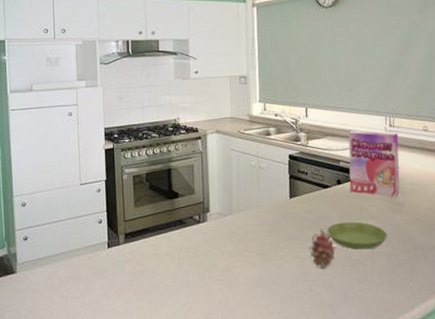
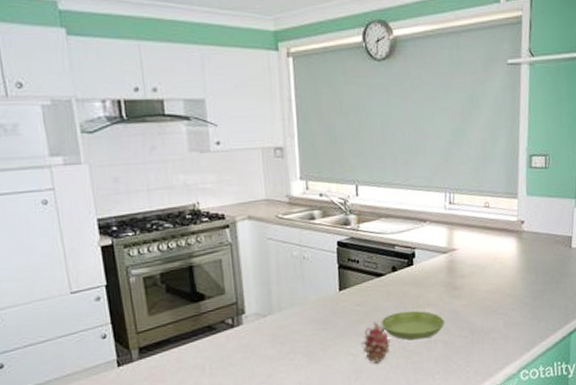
cereal box: present [348,130,400,198] -> none [404,209,459,283]

